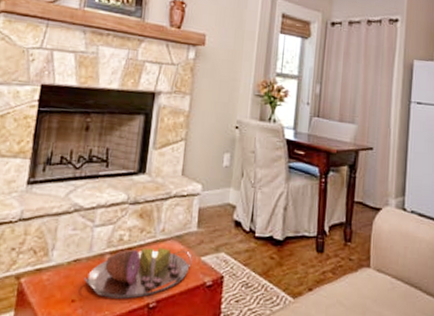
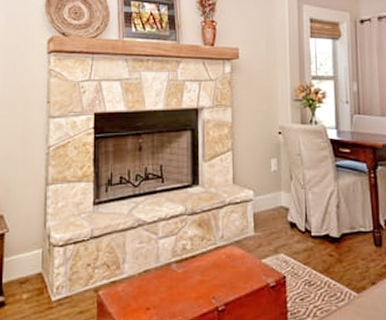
serving tray: present [84,247,192,299] -> none [156,253,253,304]

